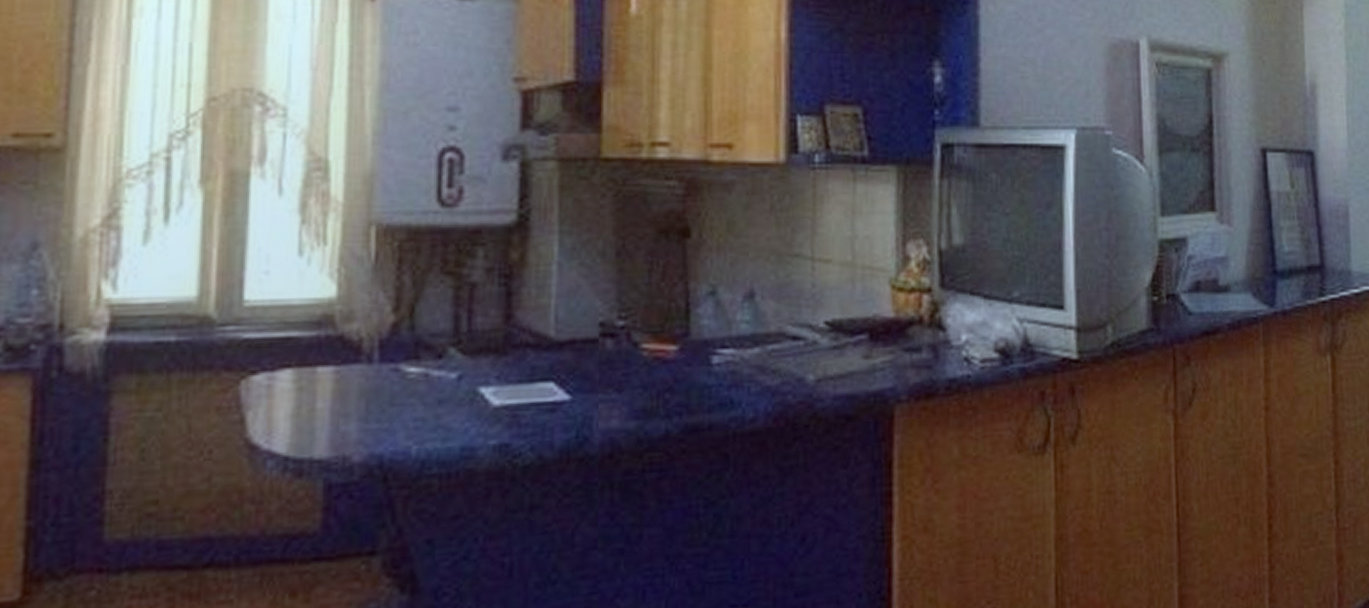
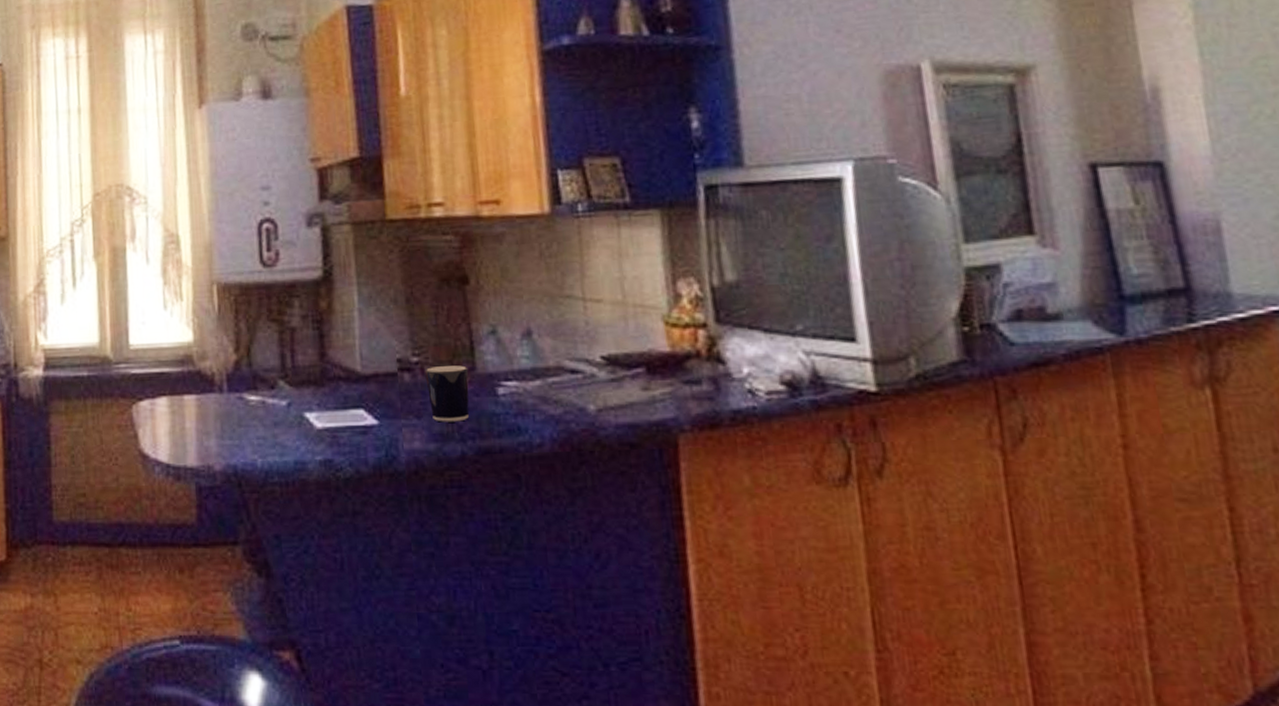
mug: none [631,329,682,397] -> present [425,365,470,422]

